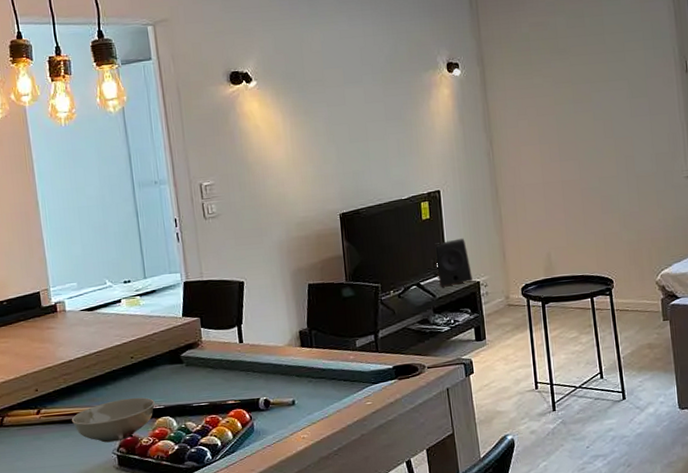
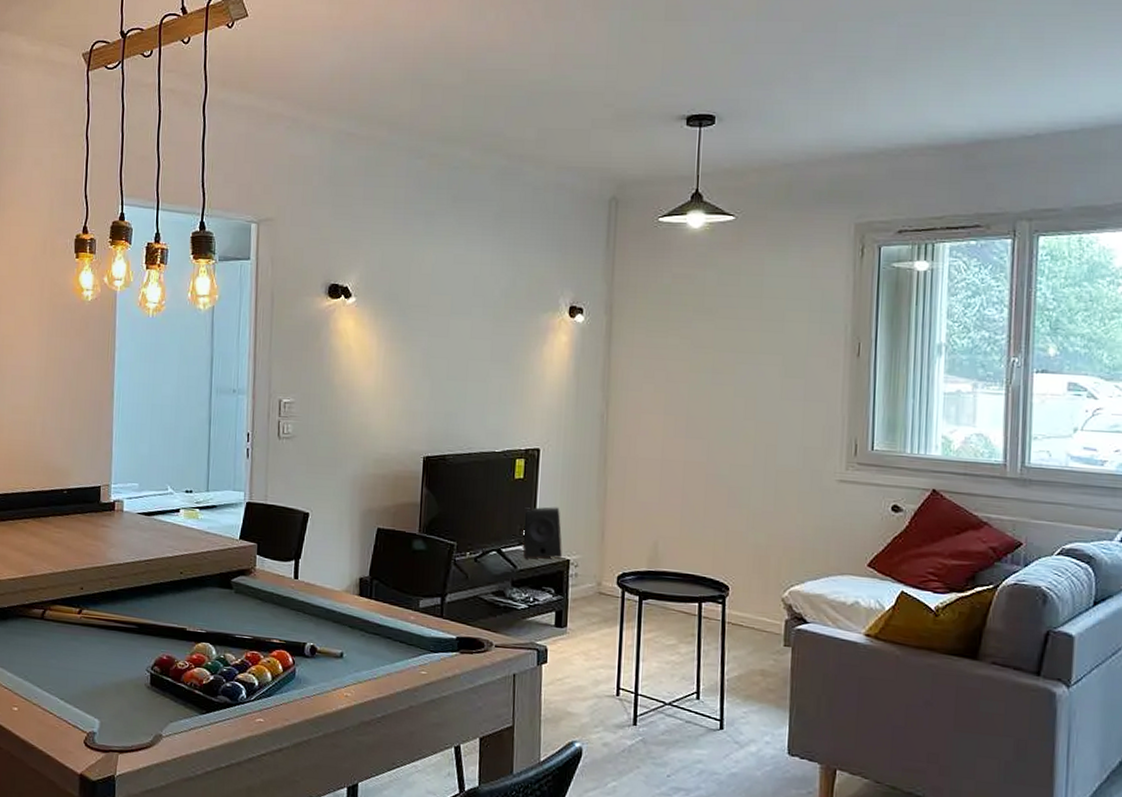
bowl: present [71,397,155,443] -> none [111,615,197,659]

